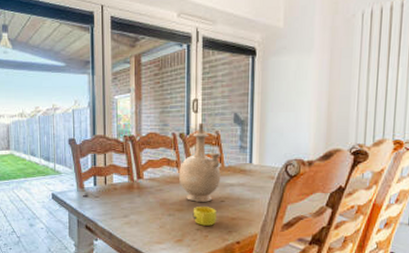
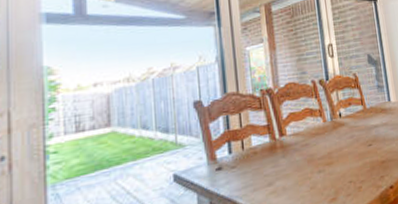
vase: present [178,122,221,202] -> none [322,66,366,152]
cup: present [193,207,216,226] -> none [343,153,367,177]

